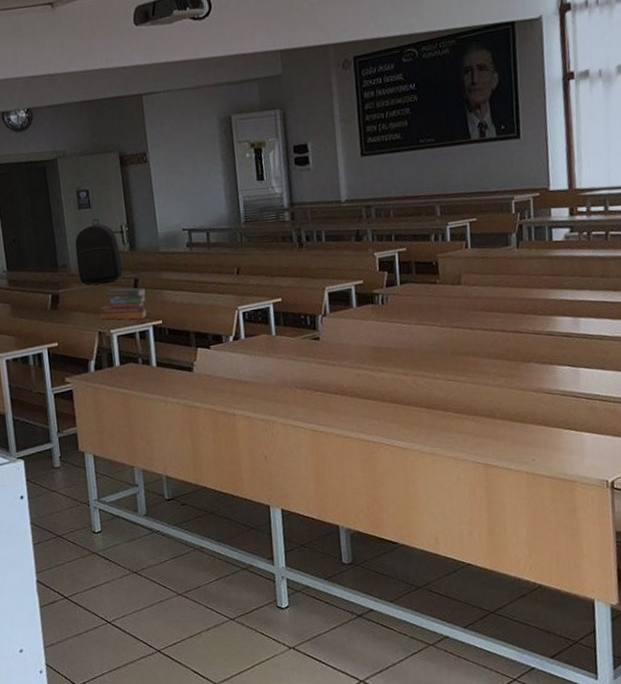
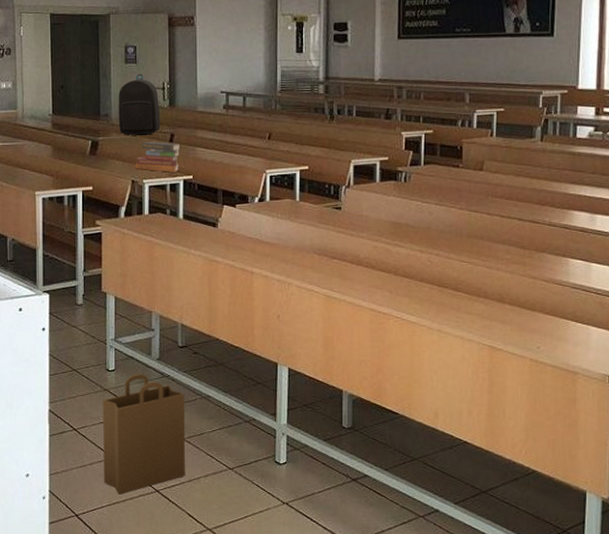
shopping bag: none [92,532,186,659] -> present [103,373,186,495]

